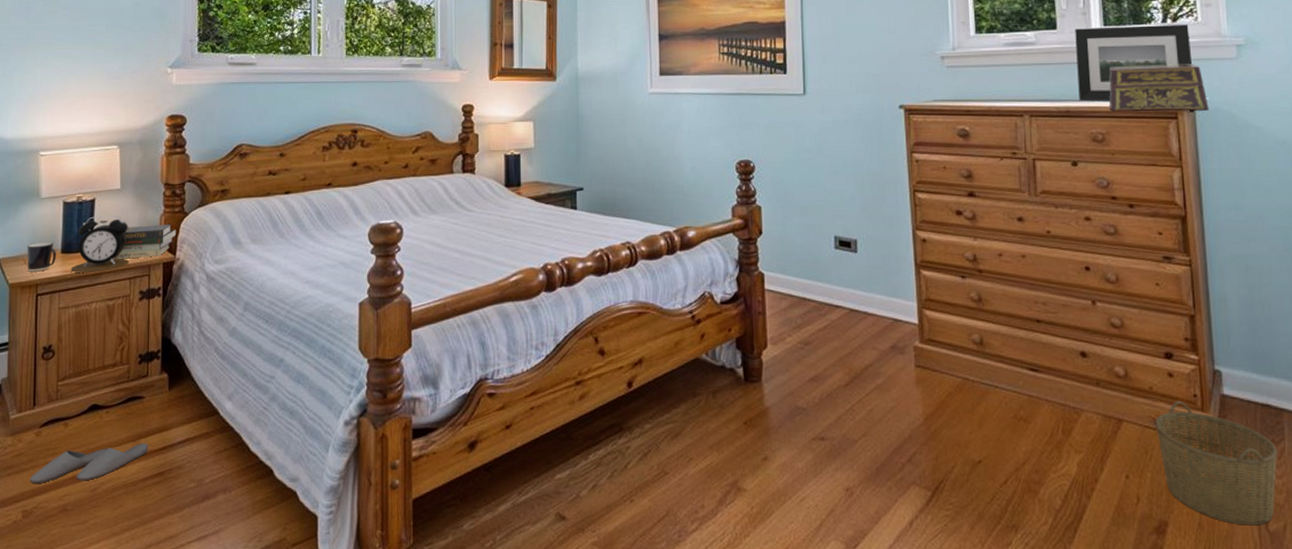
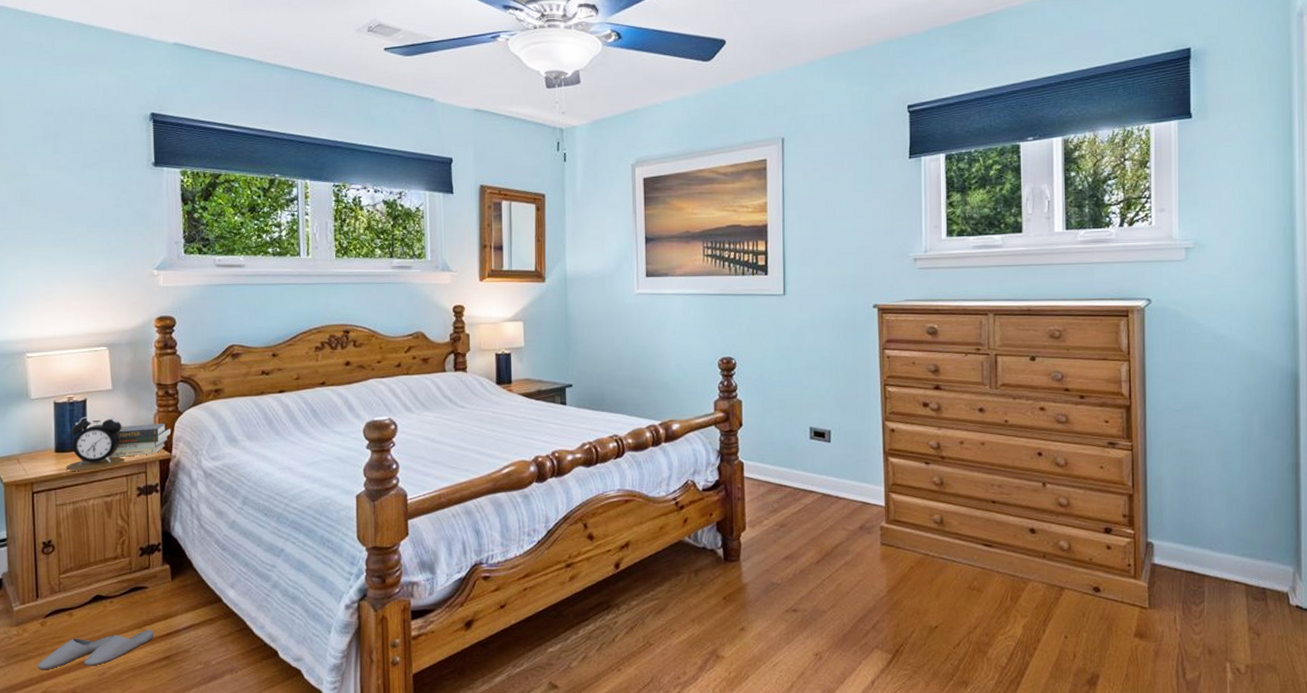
mug: present [26,242,56,272] -> none [19,441,50,471]
picture frame: present [1075,24,1192,102] -> none [1039,228,1144,301]
decorative box: present [1108,64,1210,113] -> none [1067,265,1157,311]
basket: present [1154,400,1278,526] -> none [1092,569,1198,676]

